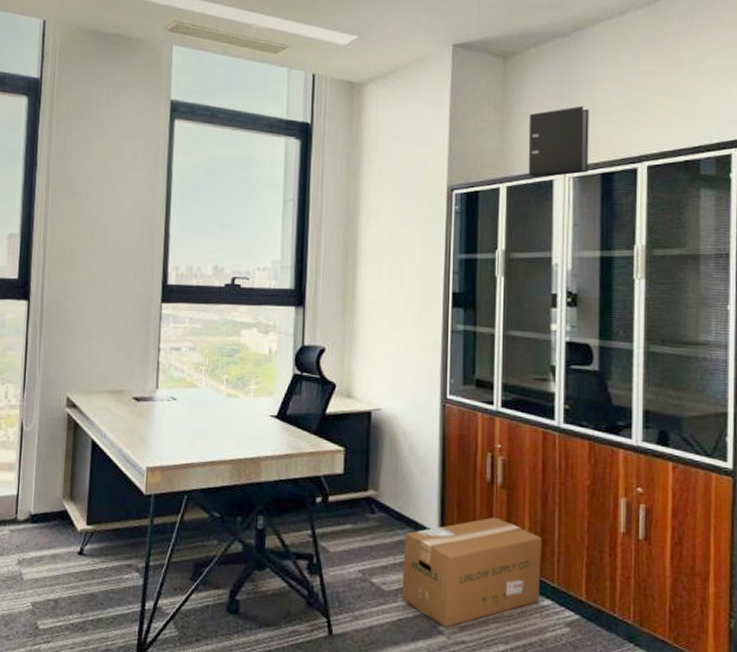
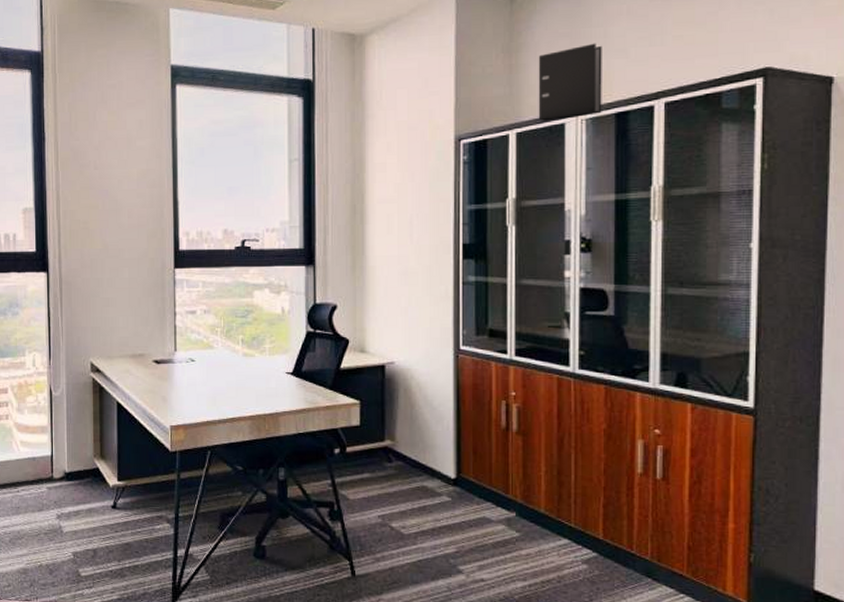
box: present [402,517,541,628] -> none [421,462,558,568]

